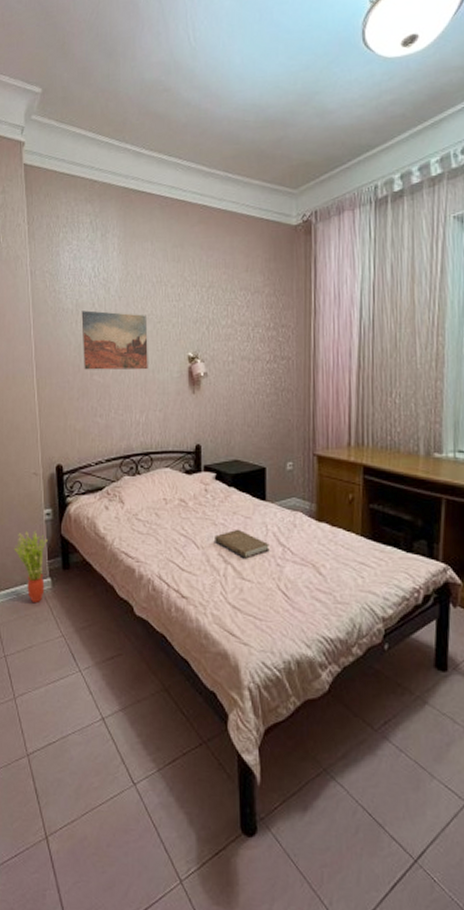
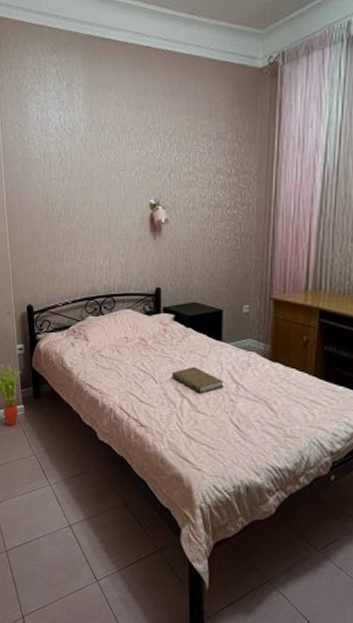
wall art: present [81,310,148,370] -> none [48,160,112,218]

